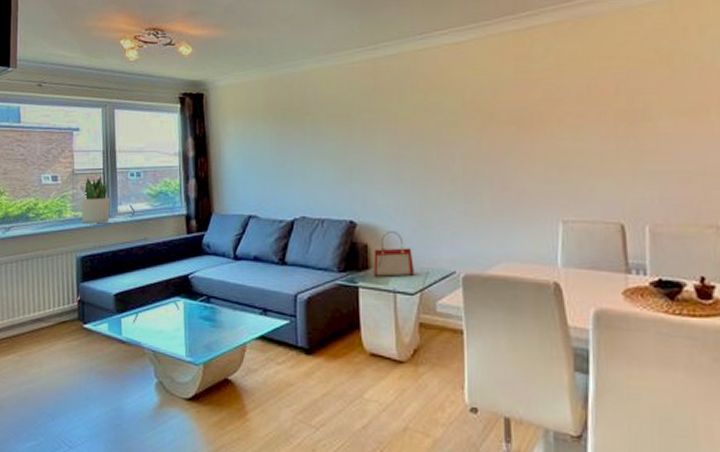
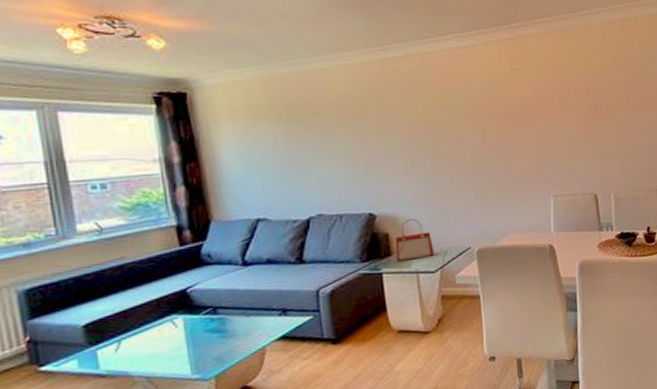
planter: present [81,174,111,224] -> none [13,190,66,251]

